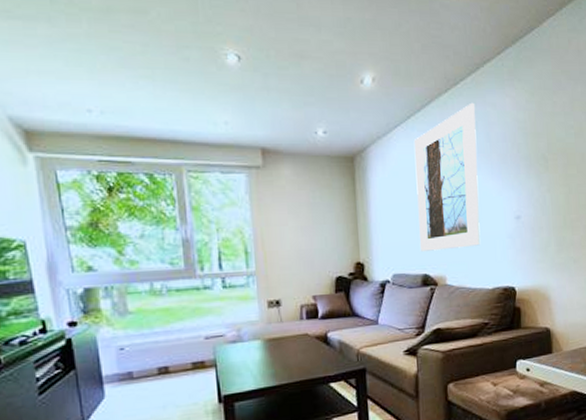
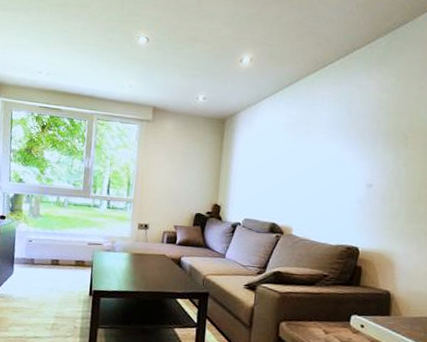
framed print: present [413,102,481,252] -> none [272,82,339,206]

